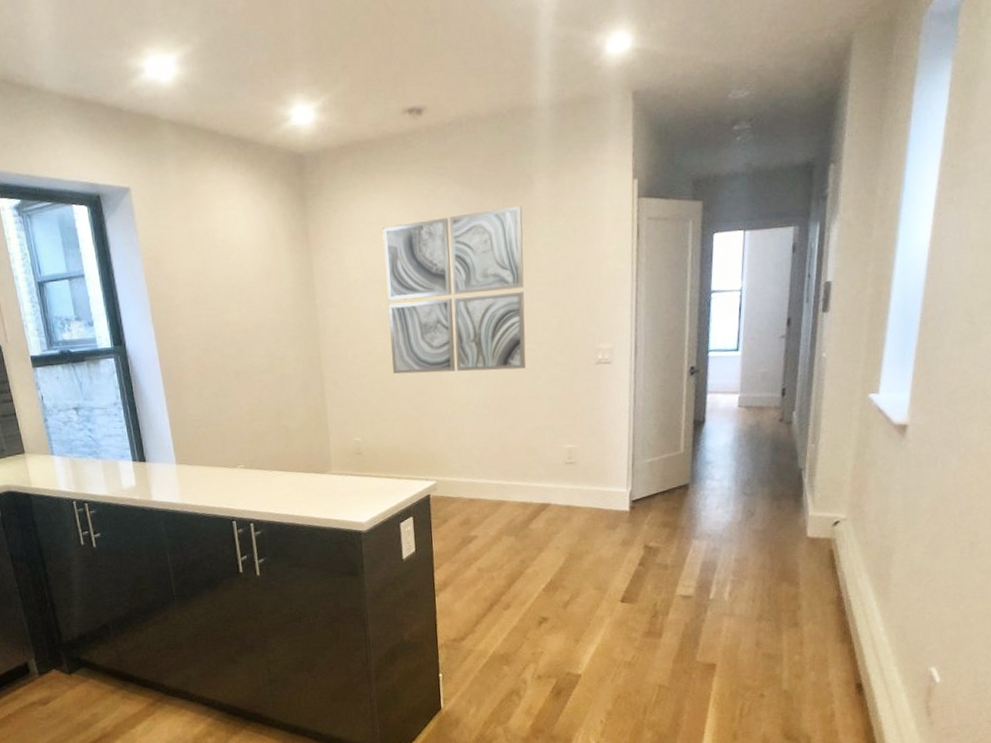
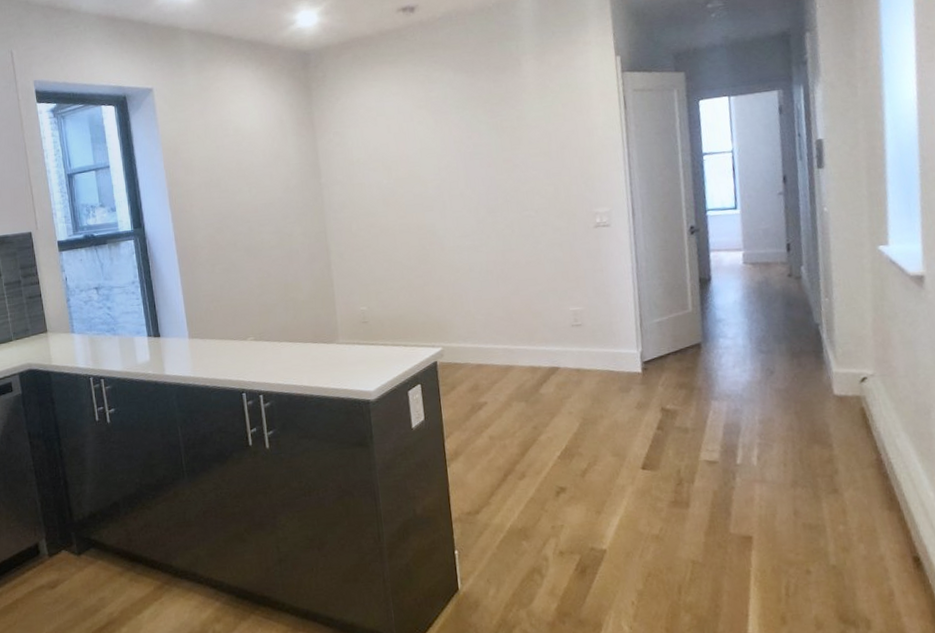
wall art: present [382,205,526,374] -> none [382,85,525,245]

